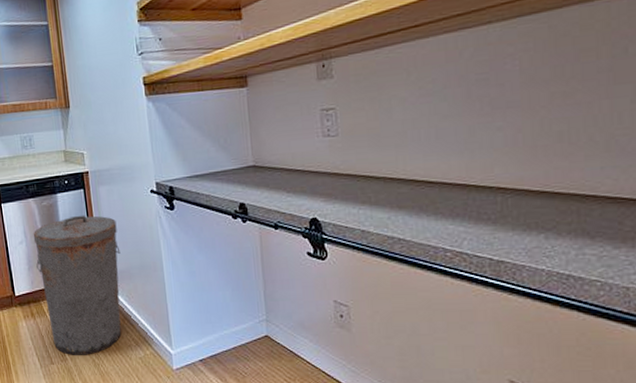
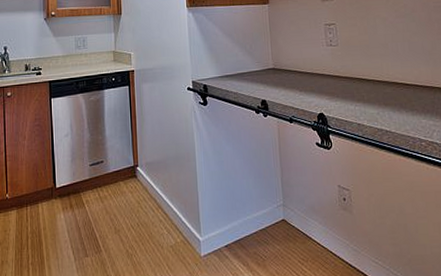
trash can: present [33,215,122,355] -> none [79,109,159,246]

